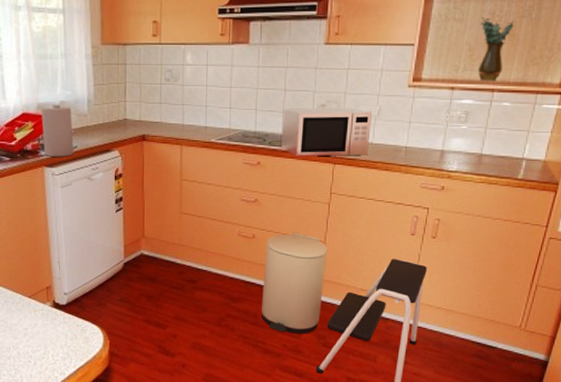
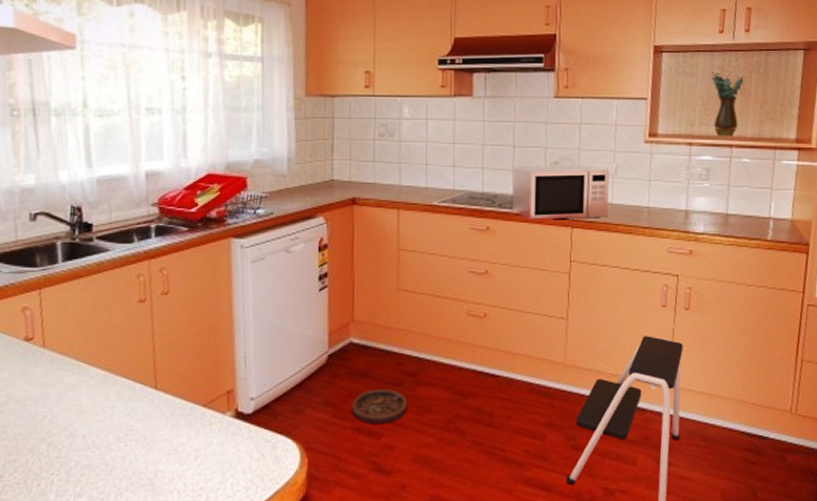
paper towel holder: present [41,105,73,157] -> none [230,164,269,225]
pet bowl: none [143,291,187,318] -> present [352,389,407,424]
pedal bin: present [261,232,328,334] -> none [497,309,572,435]

